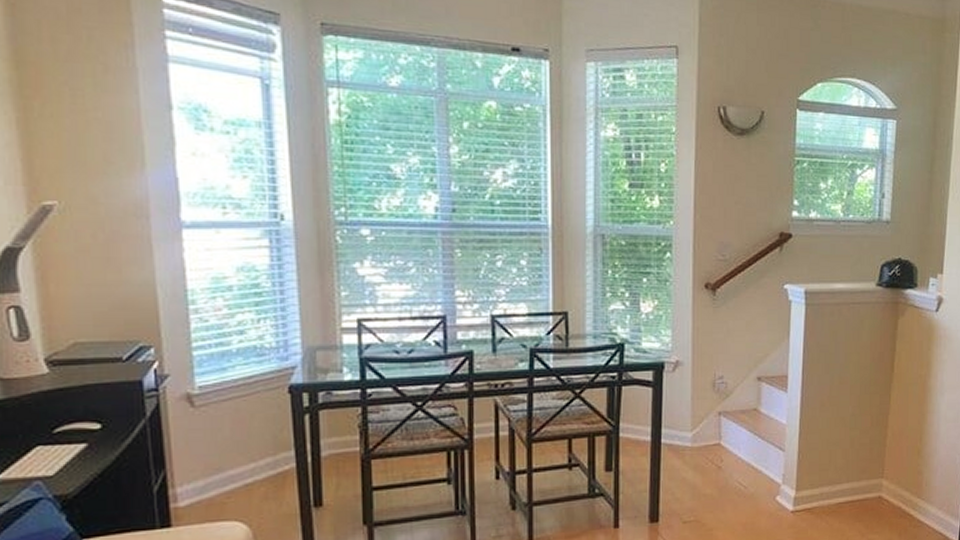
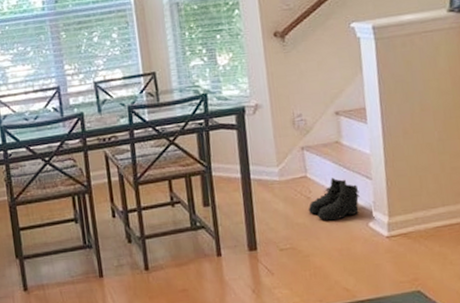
boots: none [717,447,771,493] -> present [308,177,360,221]

